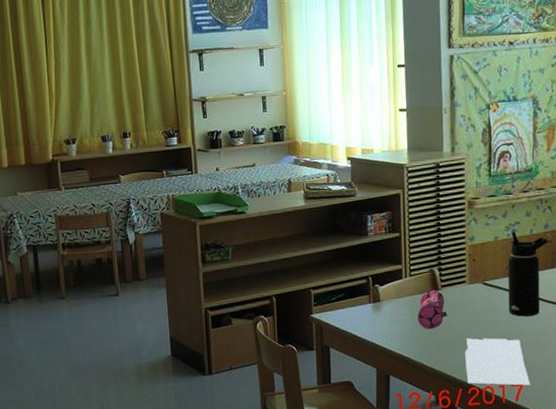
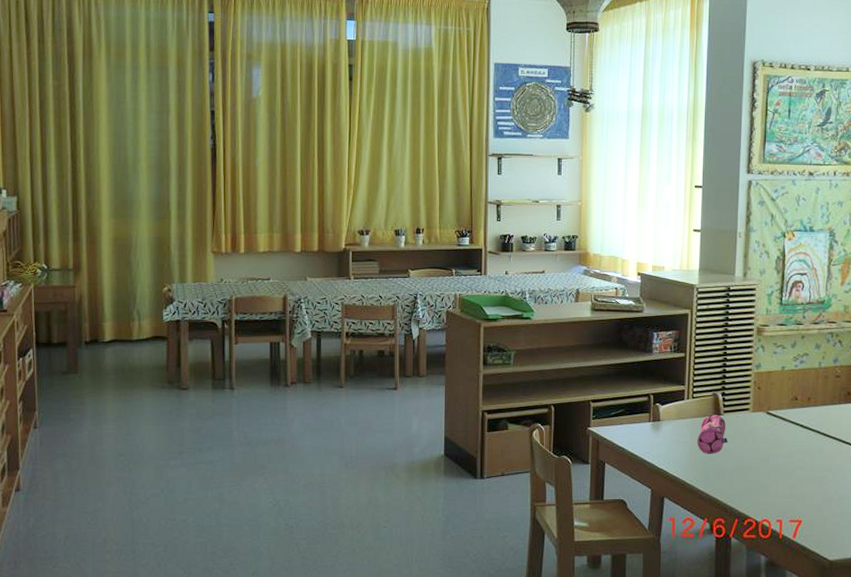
paper sheet: present [465,338,530,386] -> none [743,468,809,522]
water bottle: present [507,231,548,317] -> none [791,362,837,451]

